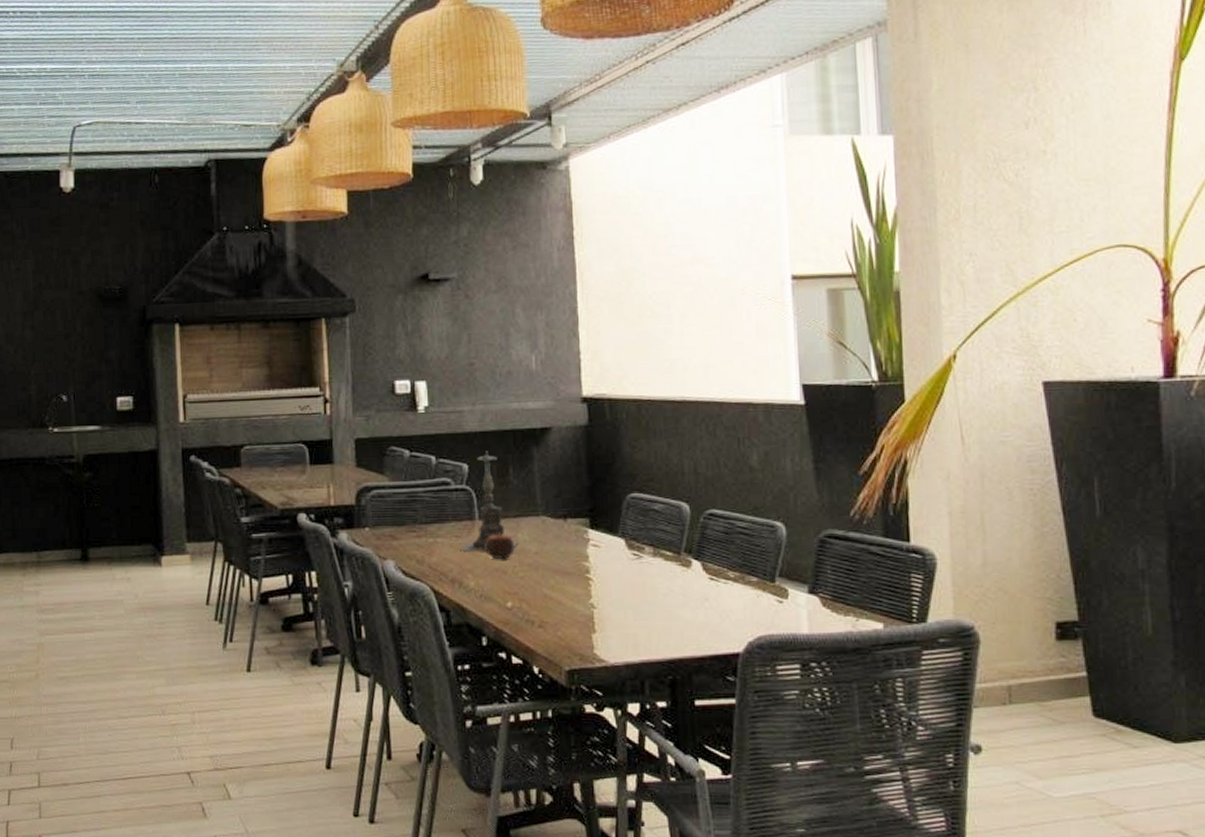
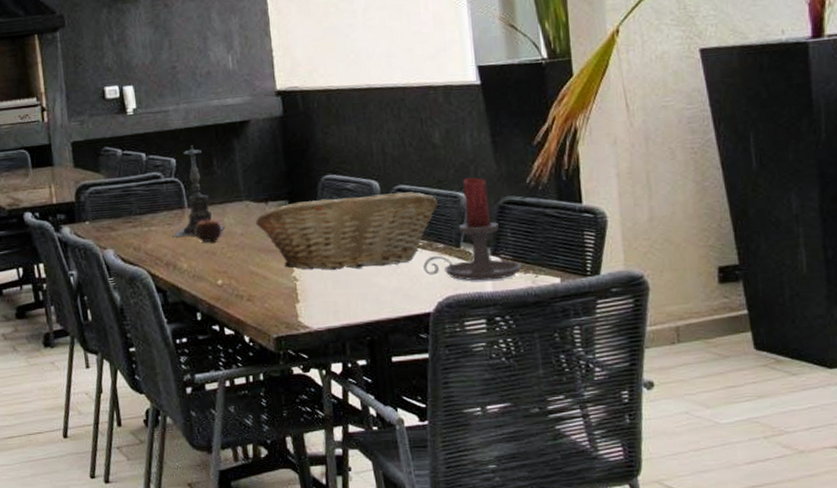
fruit basket: none [552,518,752,600] -> present [255,192,438,270]
candle holder: none [734,506,842,621] -> present [423,177,522,281]

